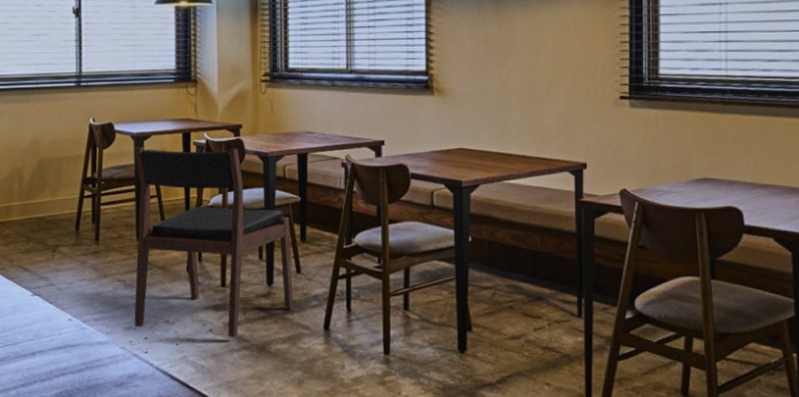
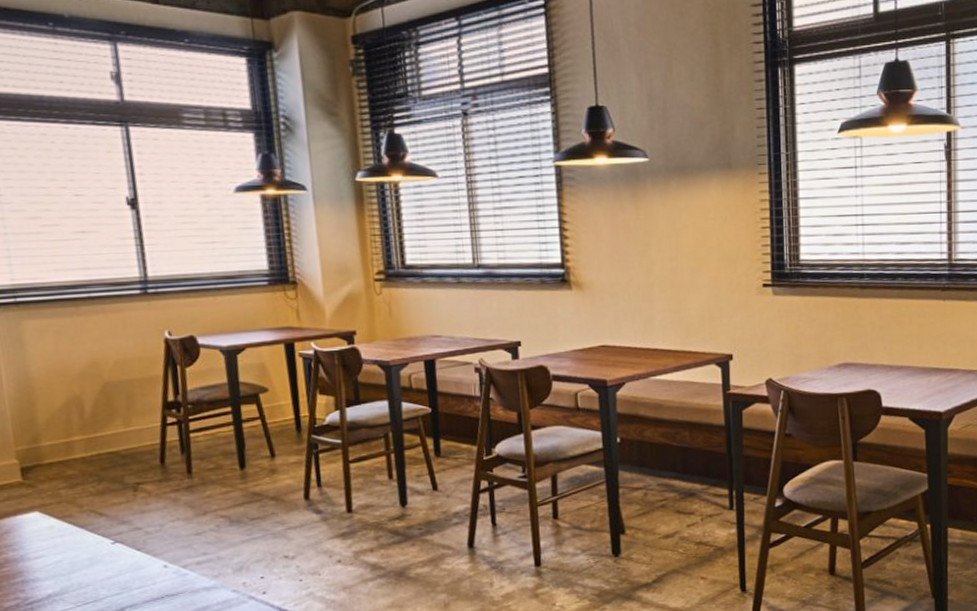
dining chair: present [134,146,294,338] -> none [226,357,433,567]

